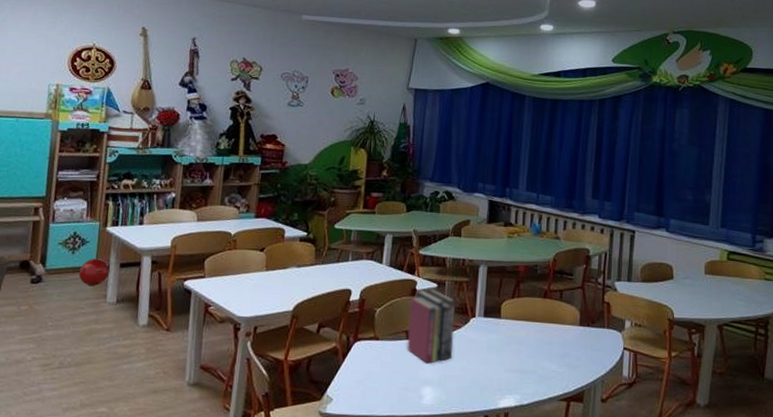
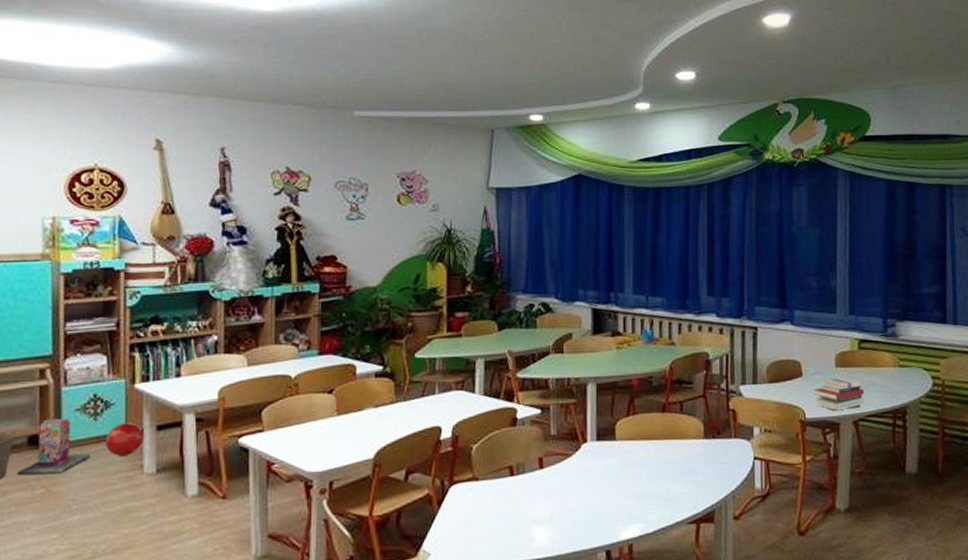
toy box: none [8,249,66,295] -> present [16,418,90,476]
books: present [407,288,456,364] -> none [511,415,565,500]
books: none [684,283,731,314] -> present [814,376,865,411]

